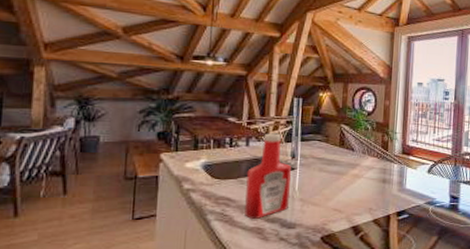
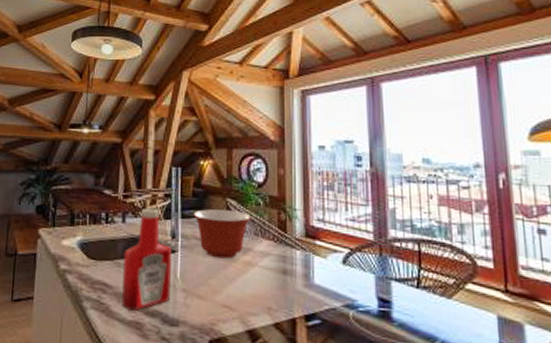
mixing bowl: none [311,133,361,173] -> present [193,209,252,259]

